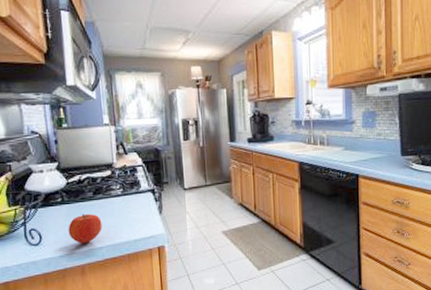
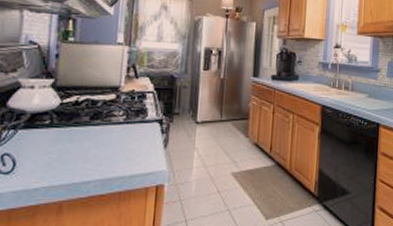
apple: present [68,213,103,244] -> none [50,140,95,176]

